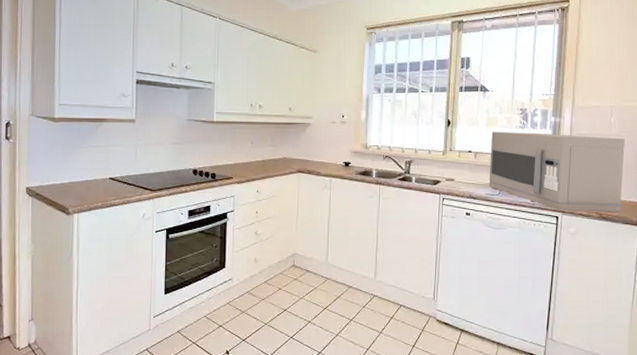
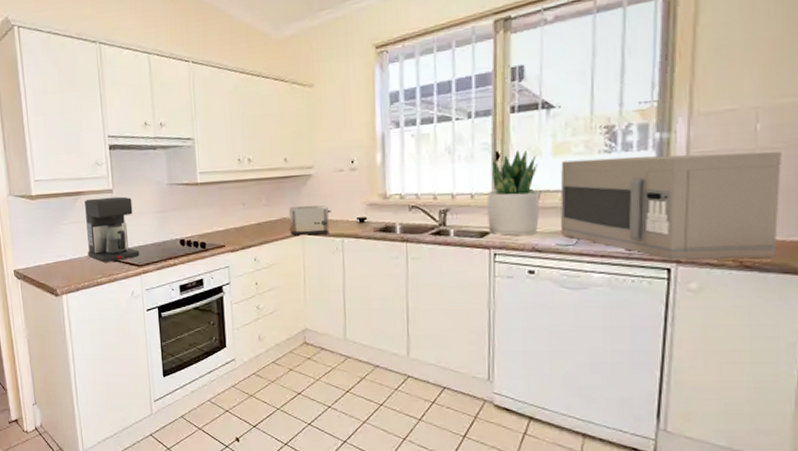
coffee maker: none [104,126,155,186] -> present [85,196,140,263]
toaster: none [289,148,323,174] -> present [288,204,331,236]
planter: none [440,119,477,186] -> present [487,149,540,237]

